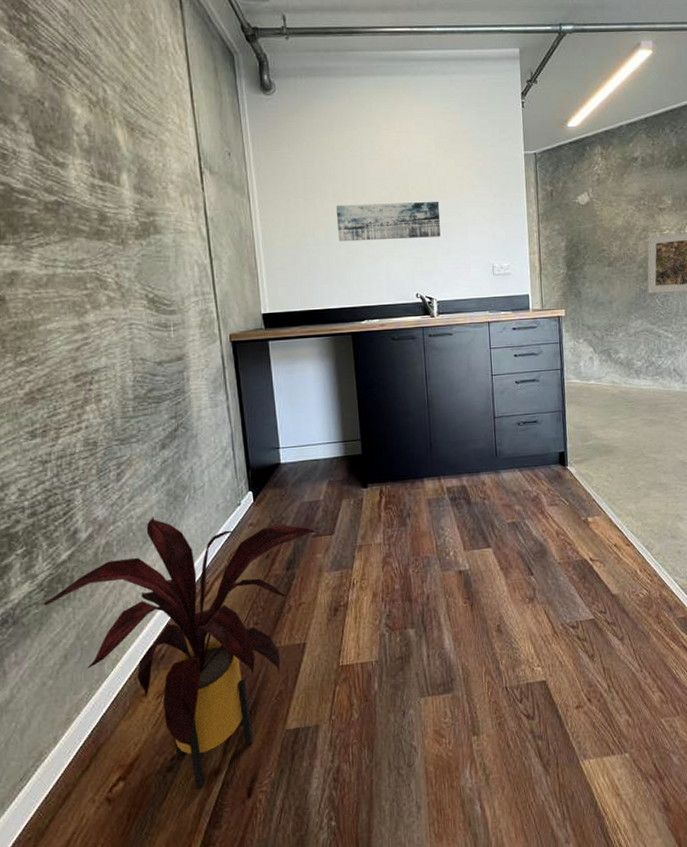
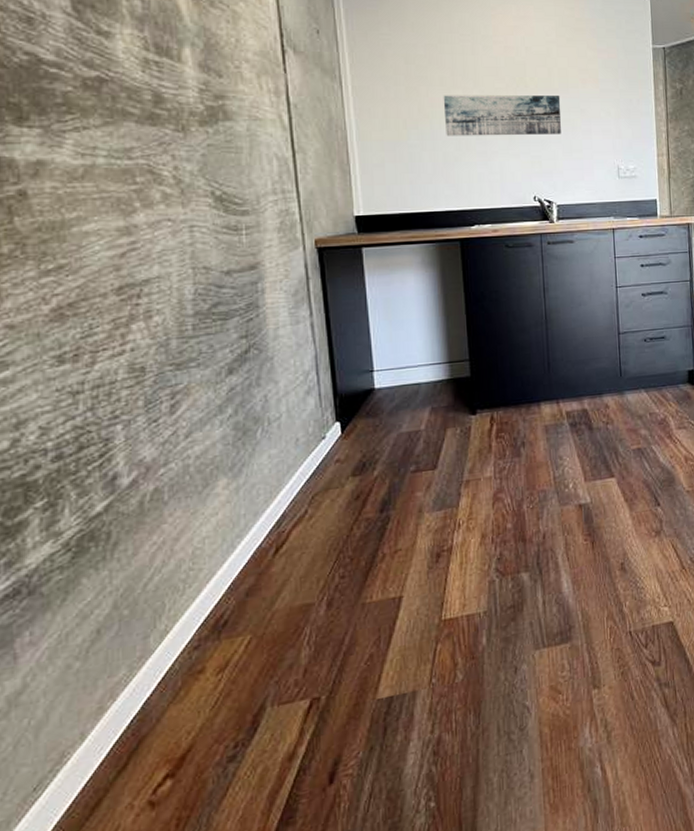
house plant: present [42,516,316,789] -> none [69,455,416,780]

